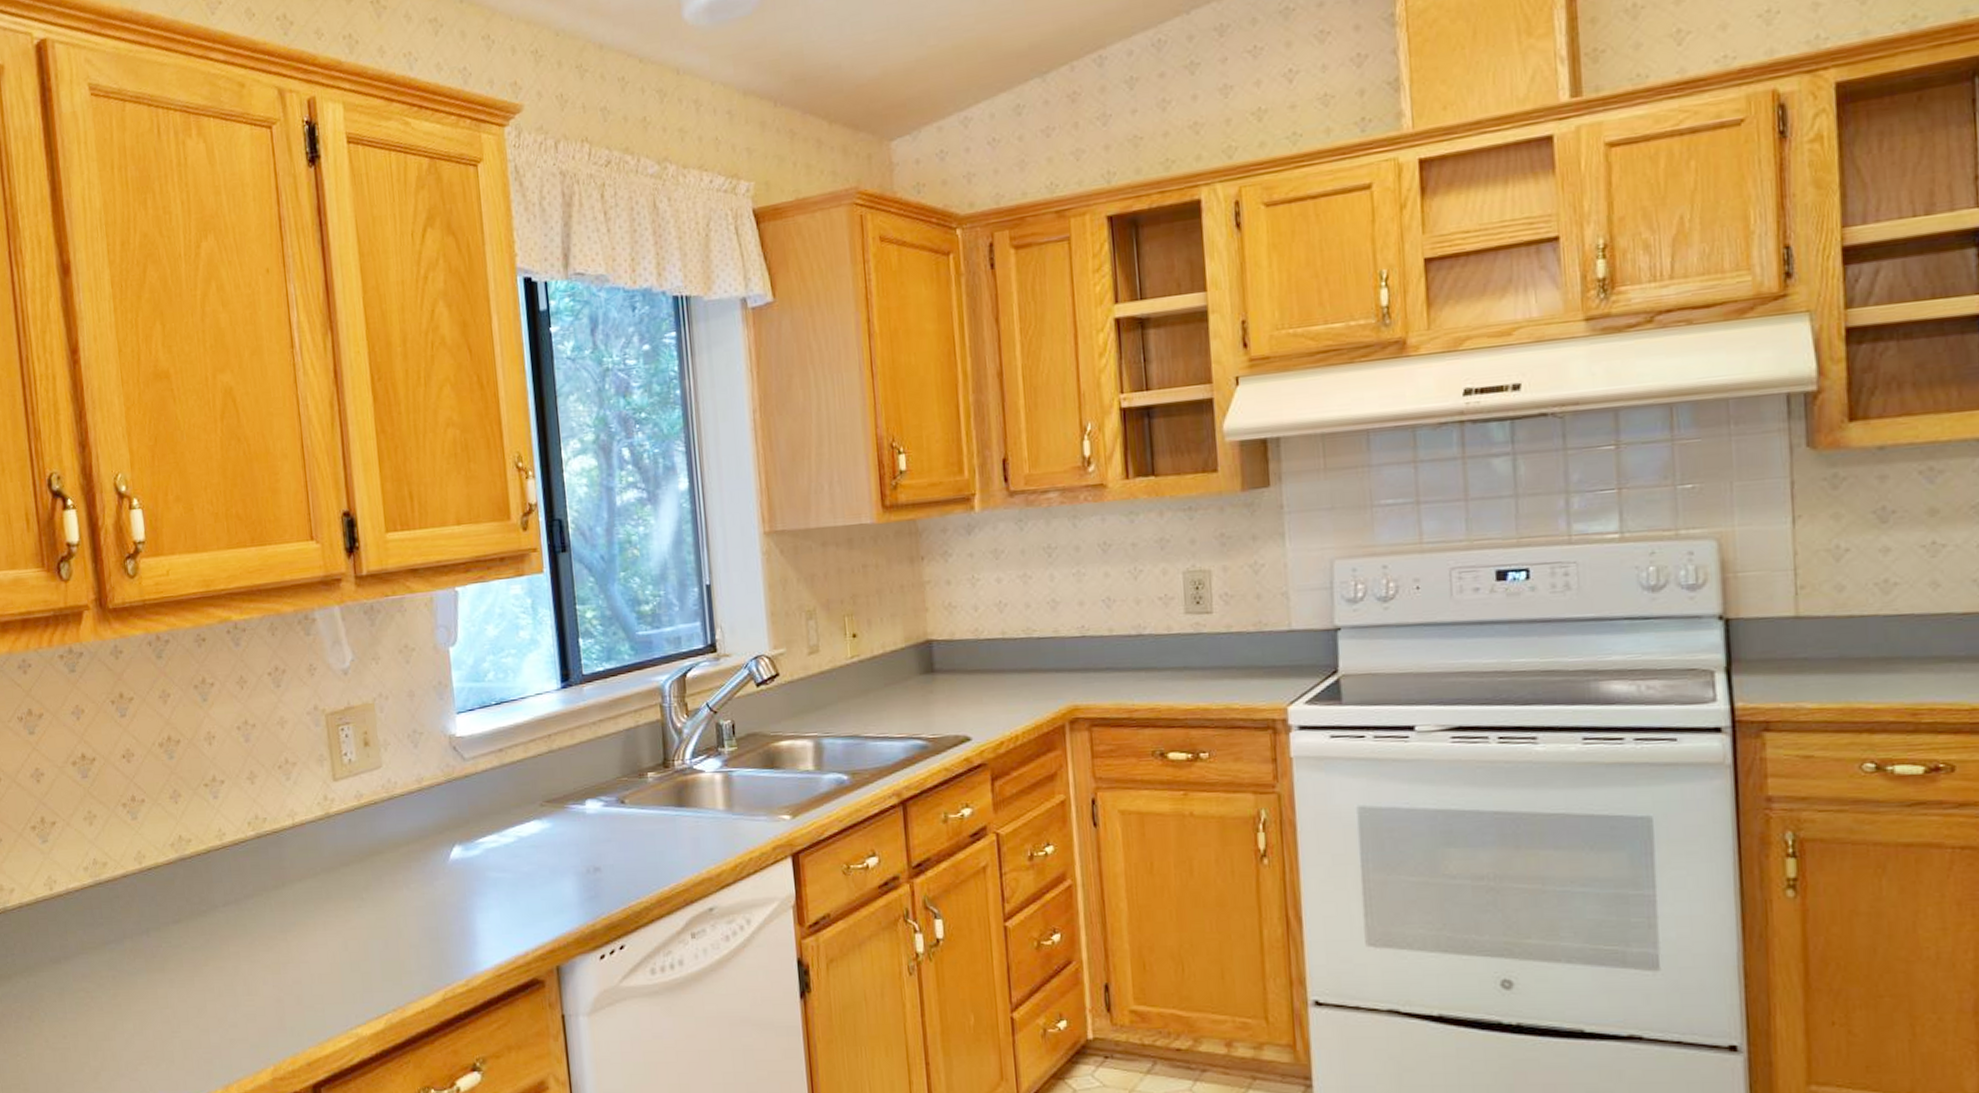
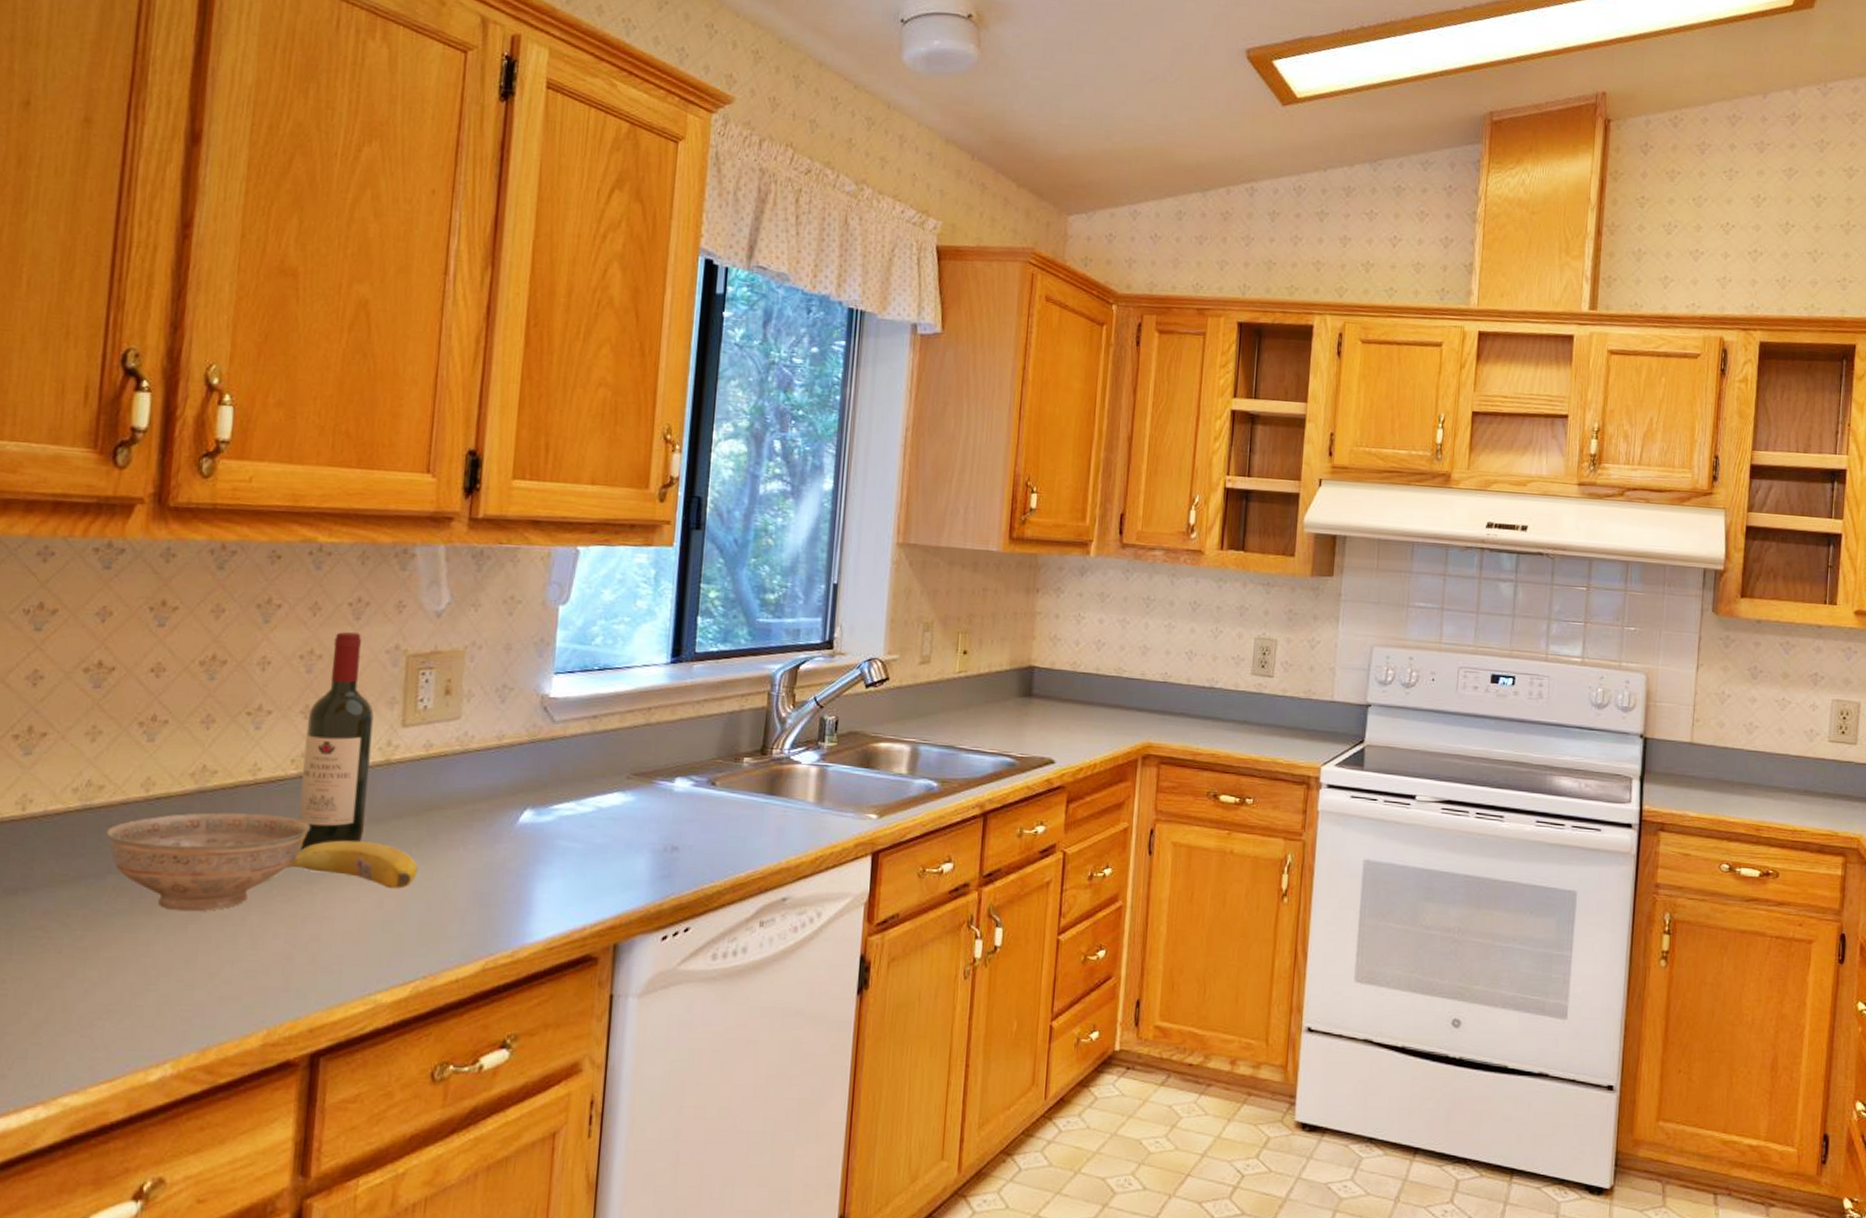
decorative bowl: none [116,873,275,966] -> present [106,812,311,912]
wine bottle: none [253,699,320,902] -> present [298,632,374,849]
fruit: none [262,890,372,931] -> present [286,840,418,889]

